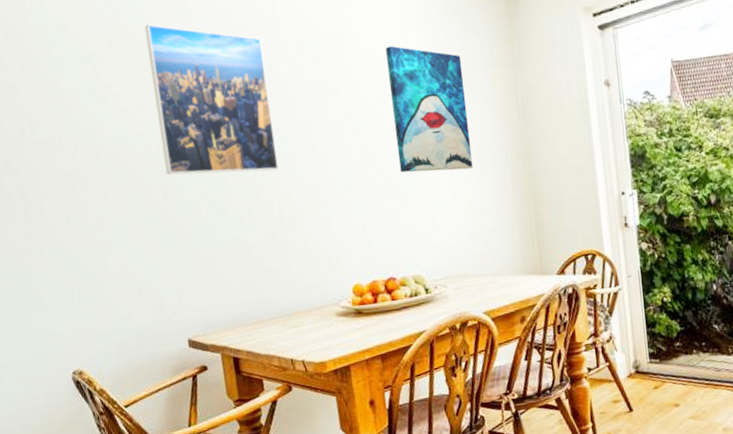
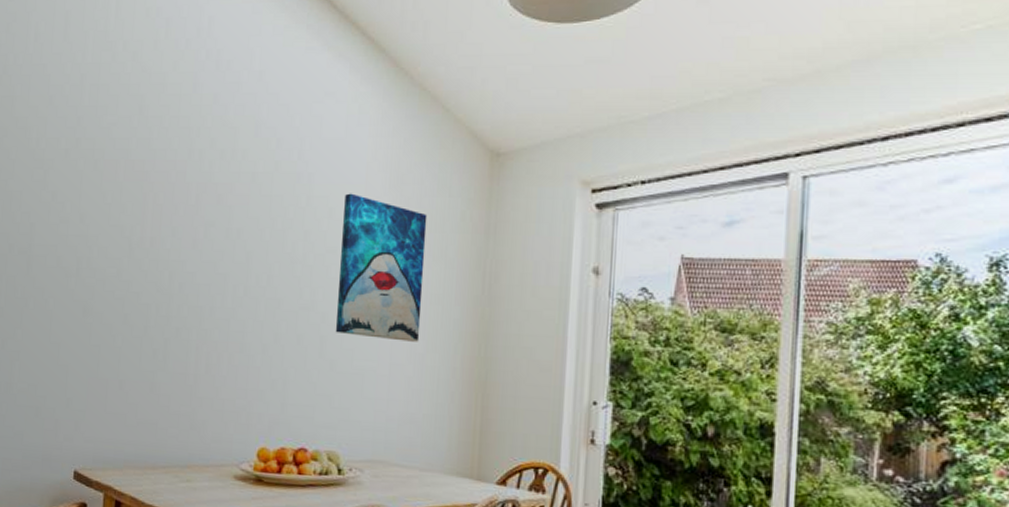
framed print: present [144,24,279,175] -> none [91,138,215,307]

